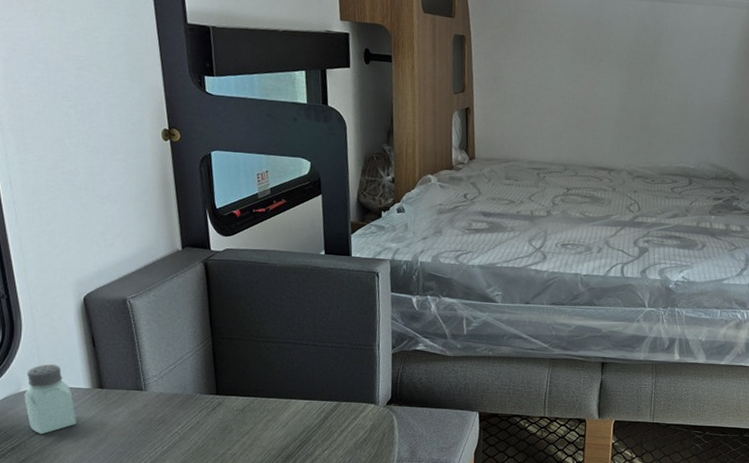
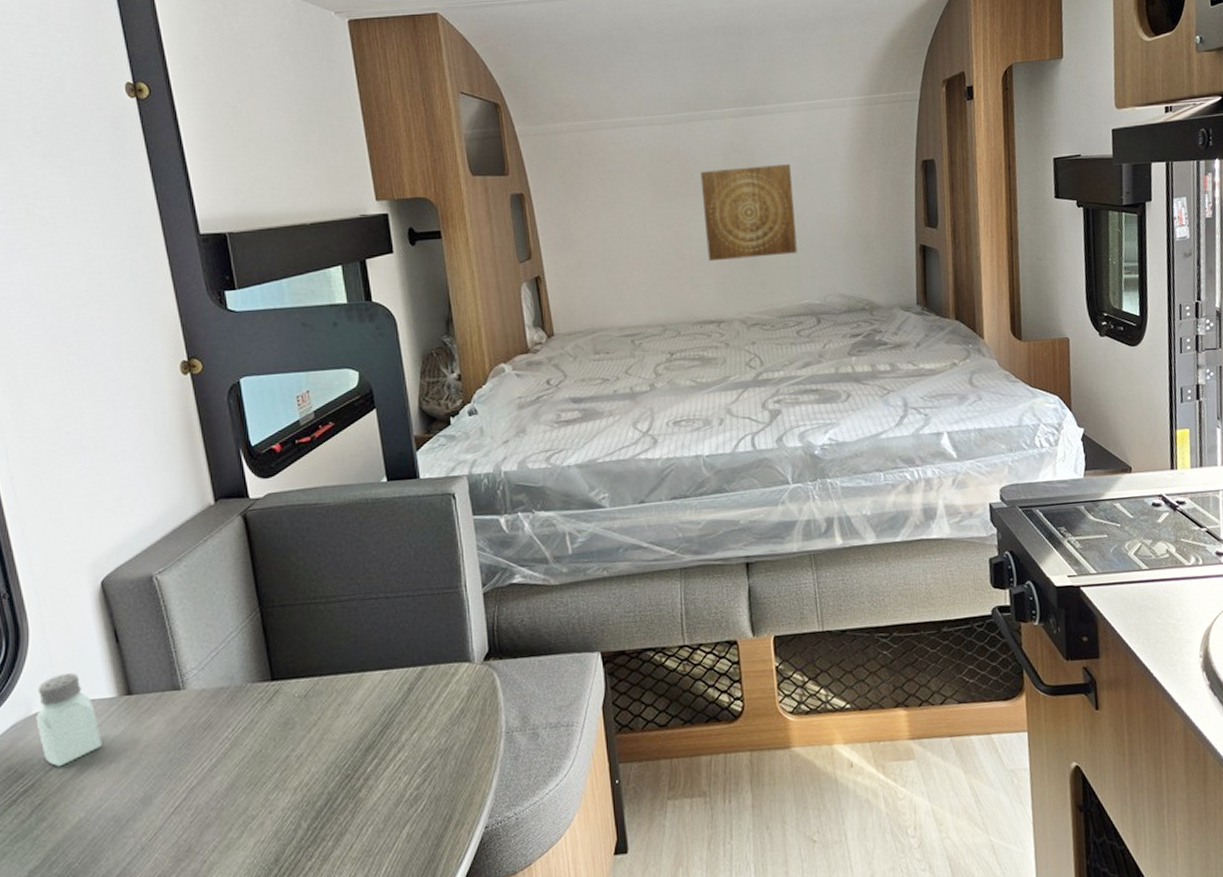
wall art: none [609,42,690,124] -> present [700,164,798,262]

